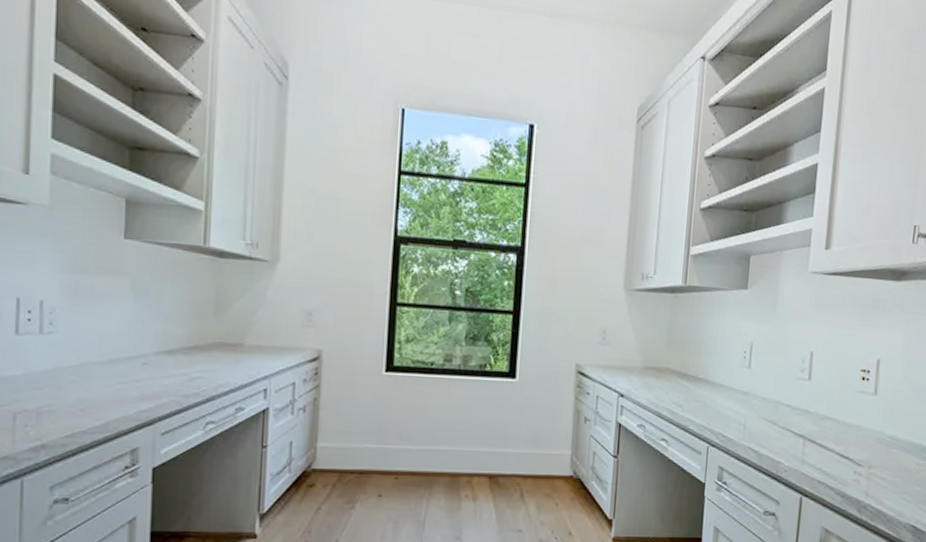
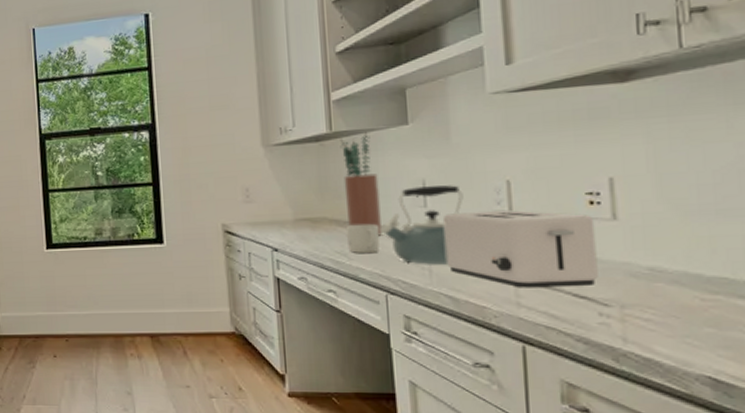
mug: none [683,377,711,407] -> present [345,223,380,254]
vase: none [687,290,717,391] -> present [339,132,382,236]
kettle: none [711,348,779,424] -> present [380,185,464,267]
toaster: none [758,376,863,449] -> present [442,209,598,288]

